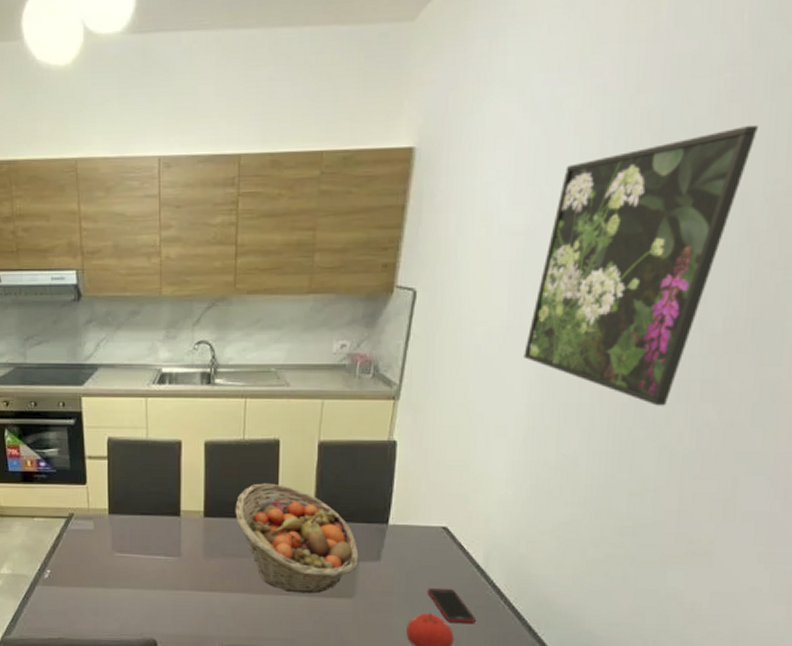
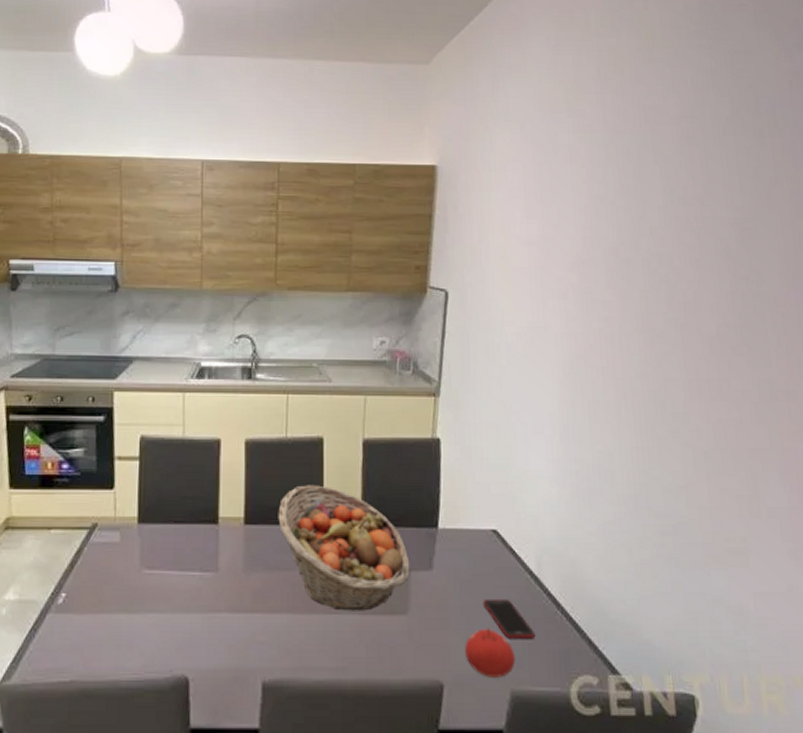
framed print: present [523,124,758,406] -> none [550,163,714,404]

